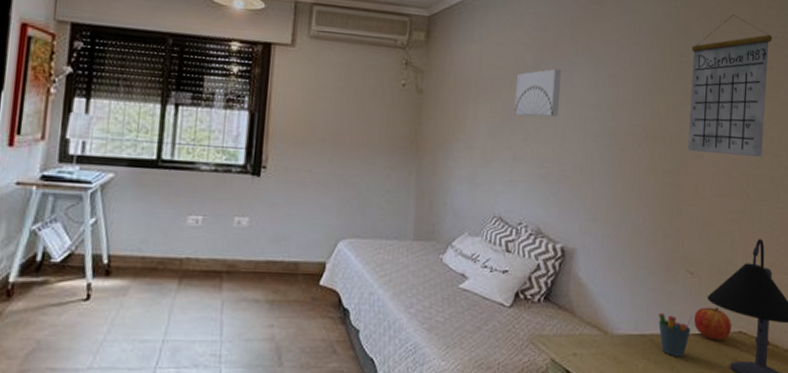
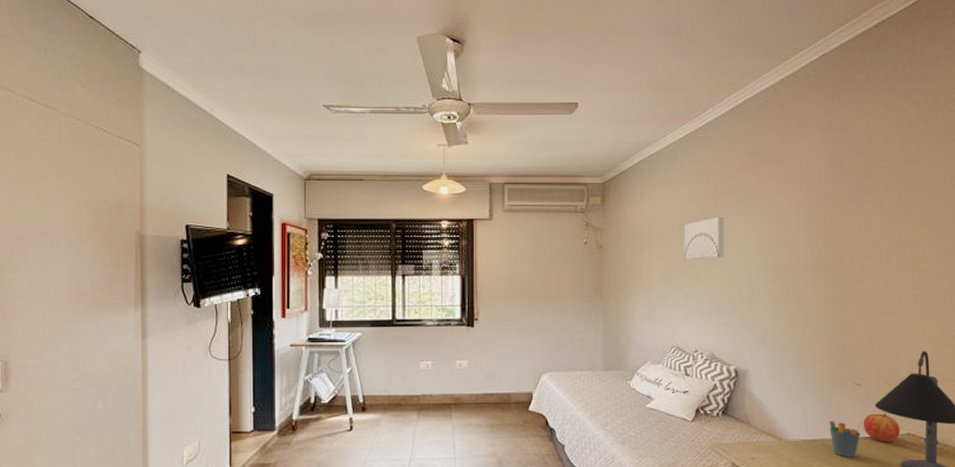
calendar: present [687,14,773,157] -> none [847,151,928,277]

